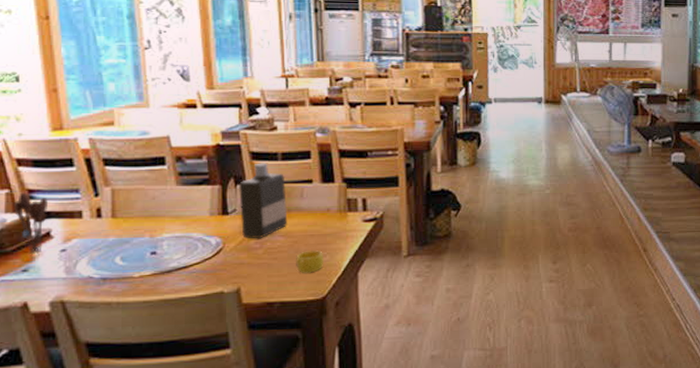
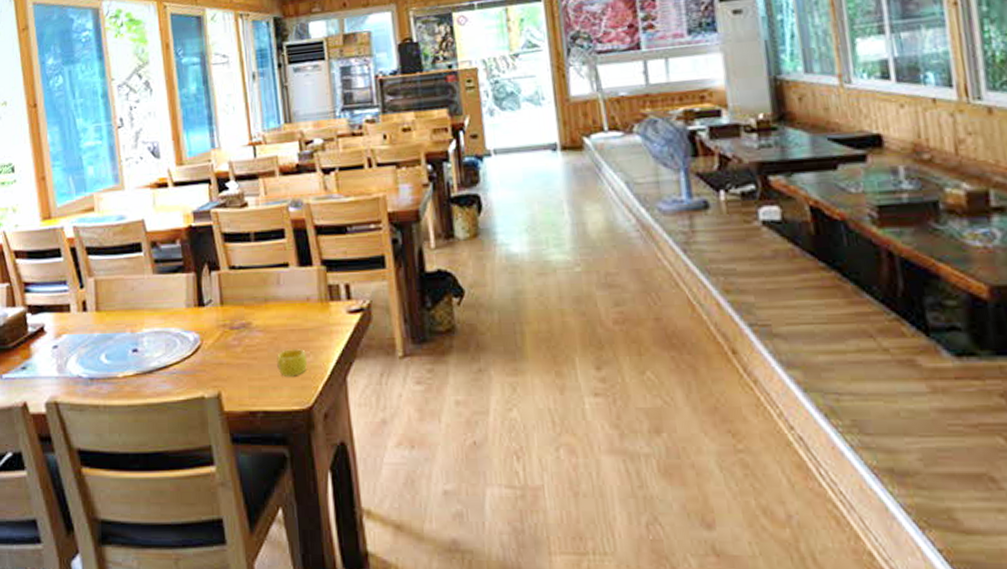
utensil holder: present [13,192,48,255] -> none [12,285,41,352]
bottle: present [238,163,288,239] -> none [212,245,266,335]

